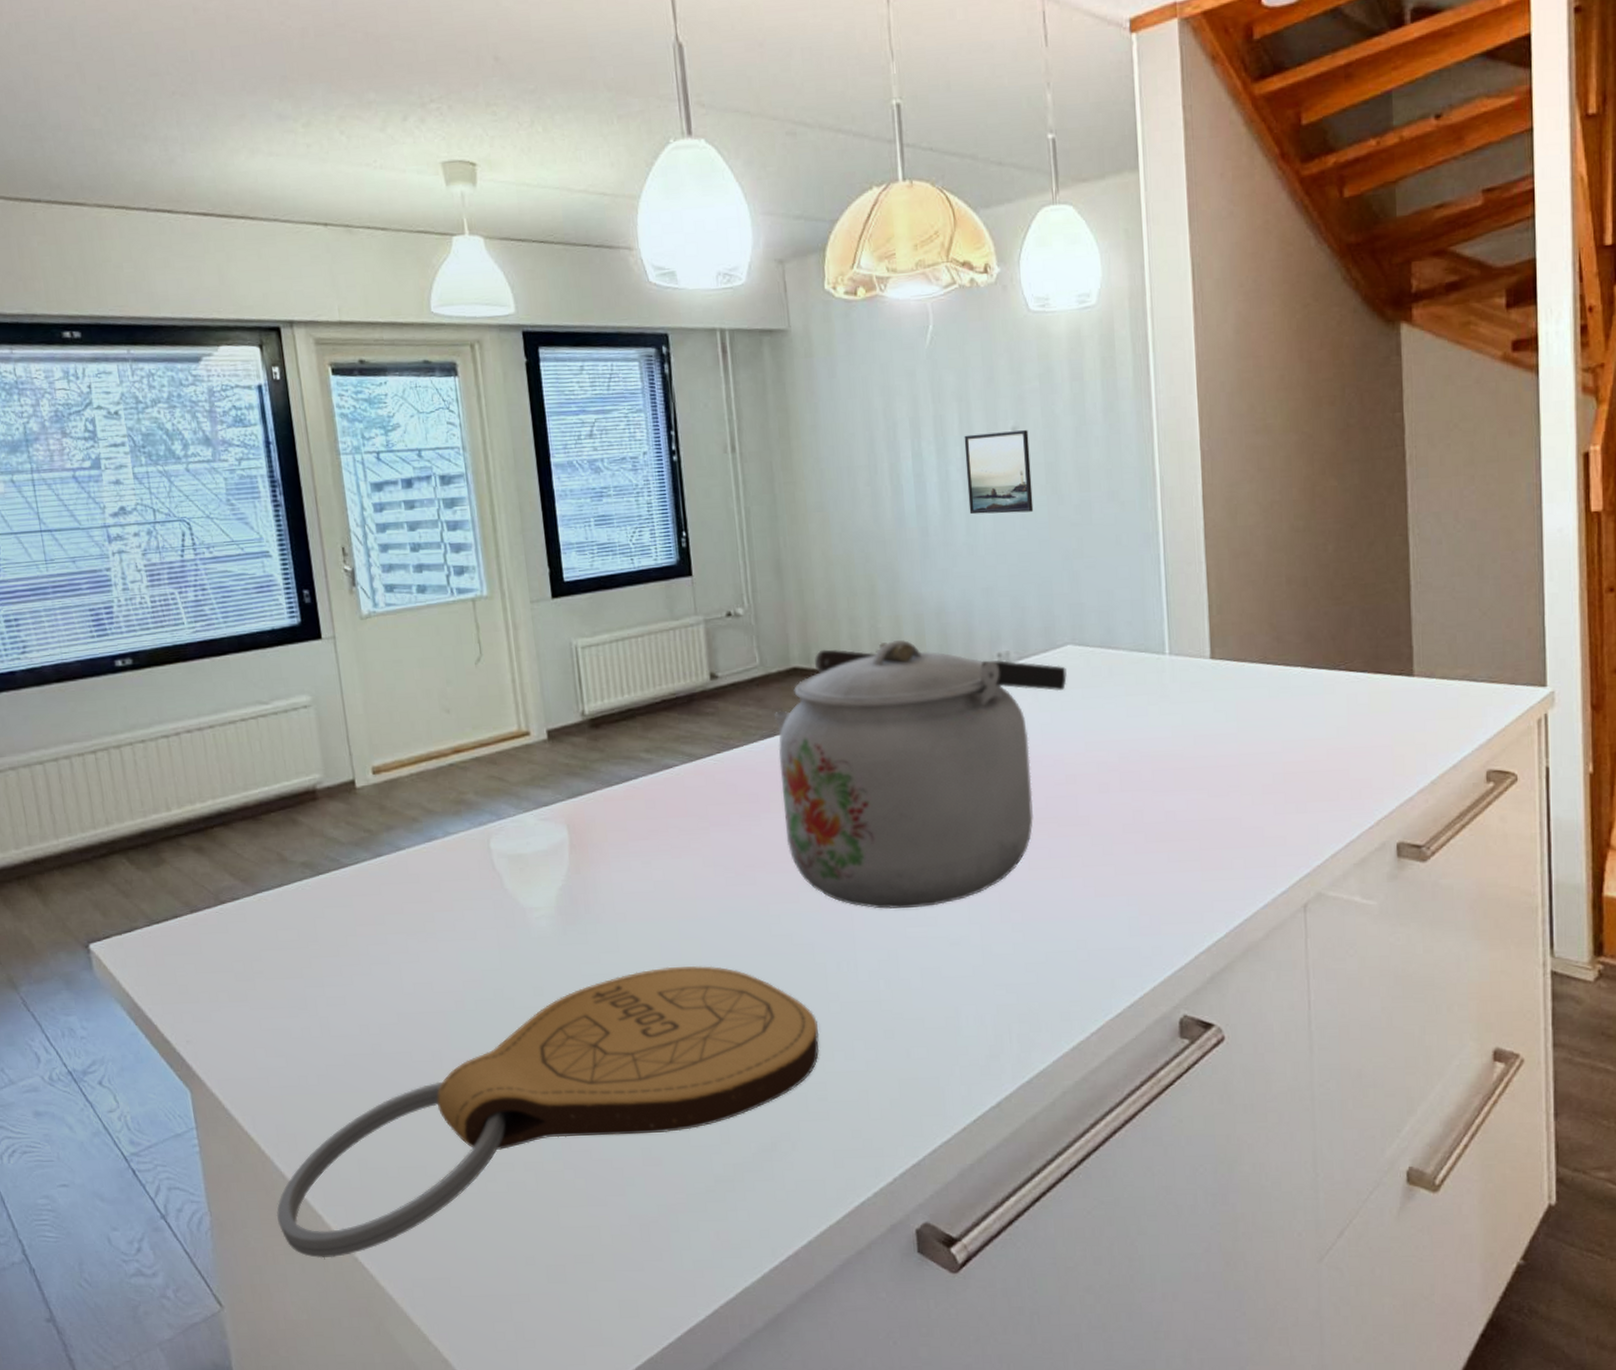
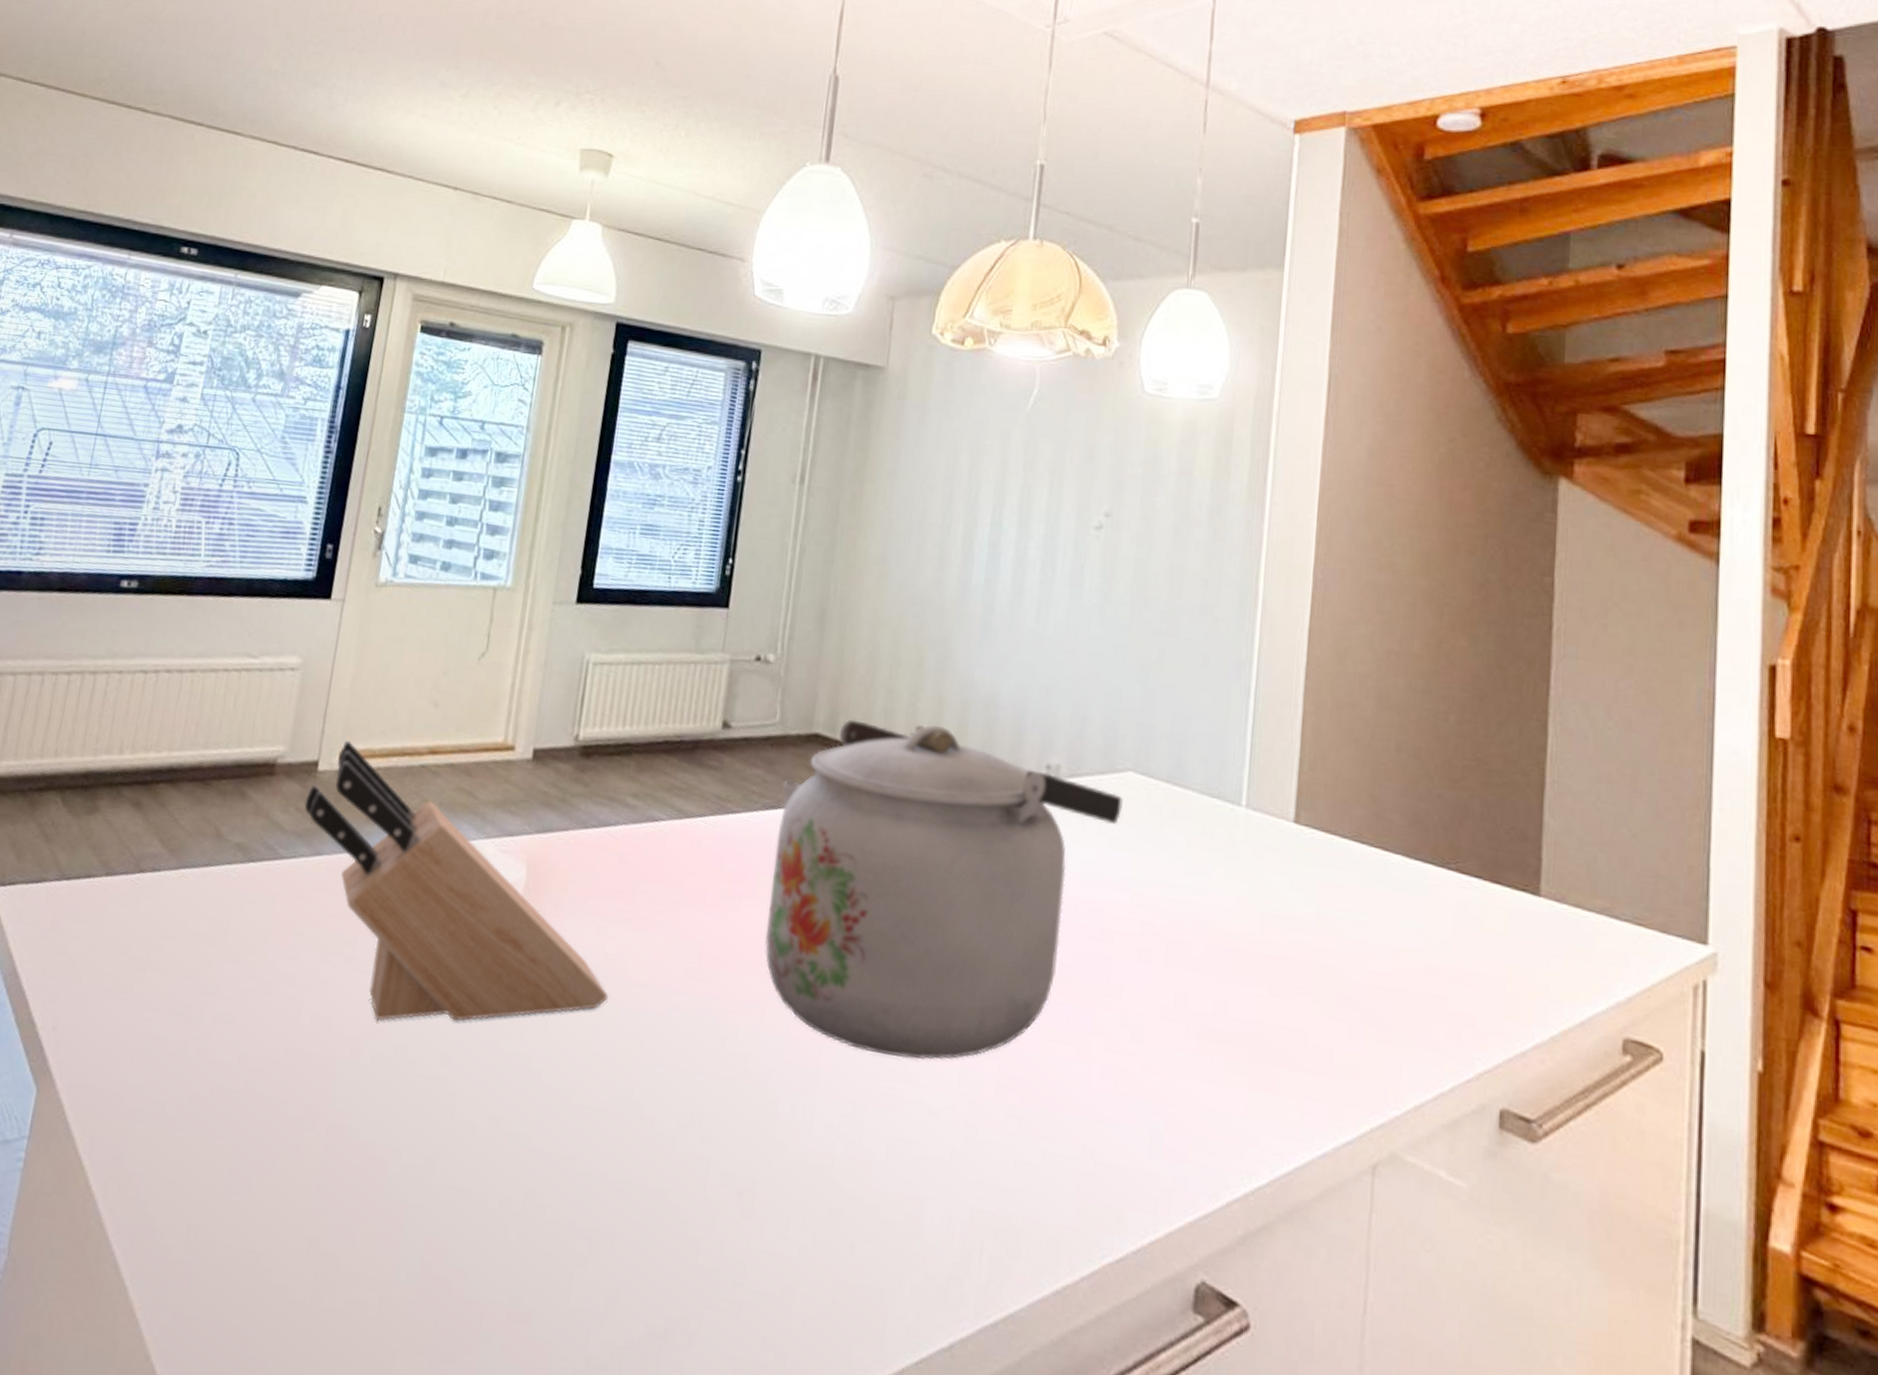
cutting board: present [276,966,820,1259] -> none [77,1061,753,1350]
knife block: none [352,756,664,975] -> present [304,740,608,1023]
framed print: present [964,430,1034,515] -> none [1042,511,1123,610]

